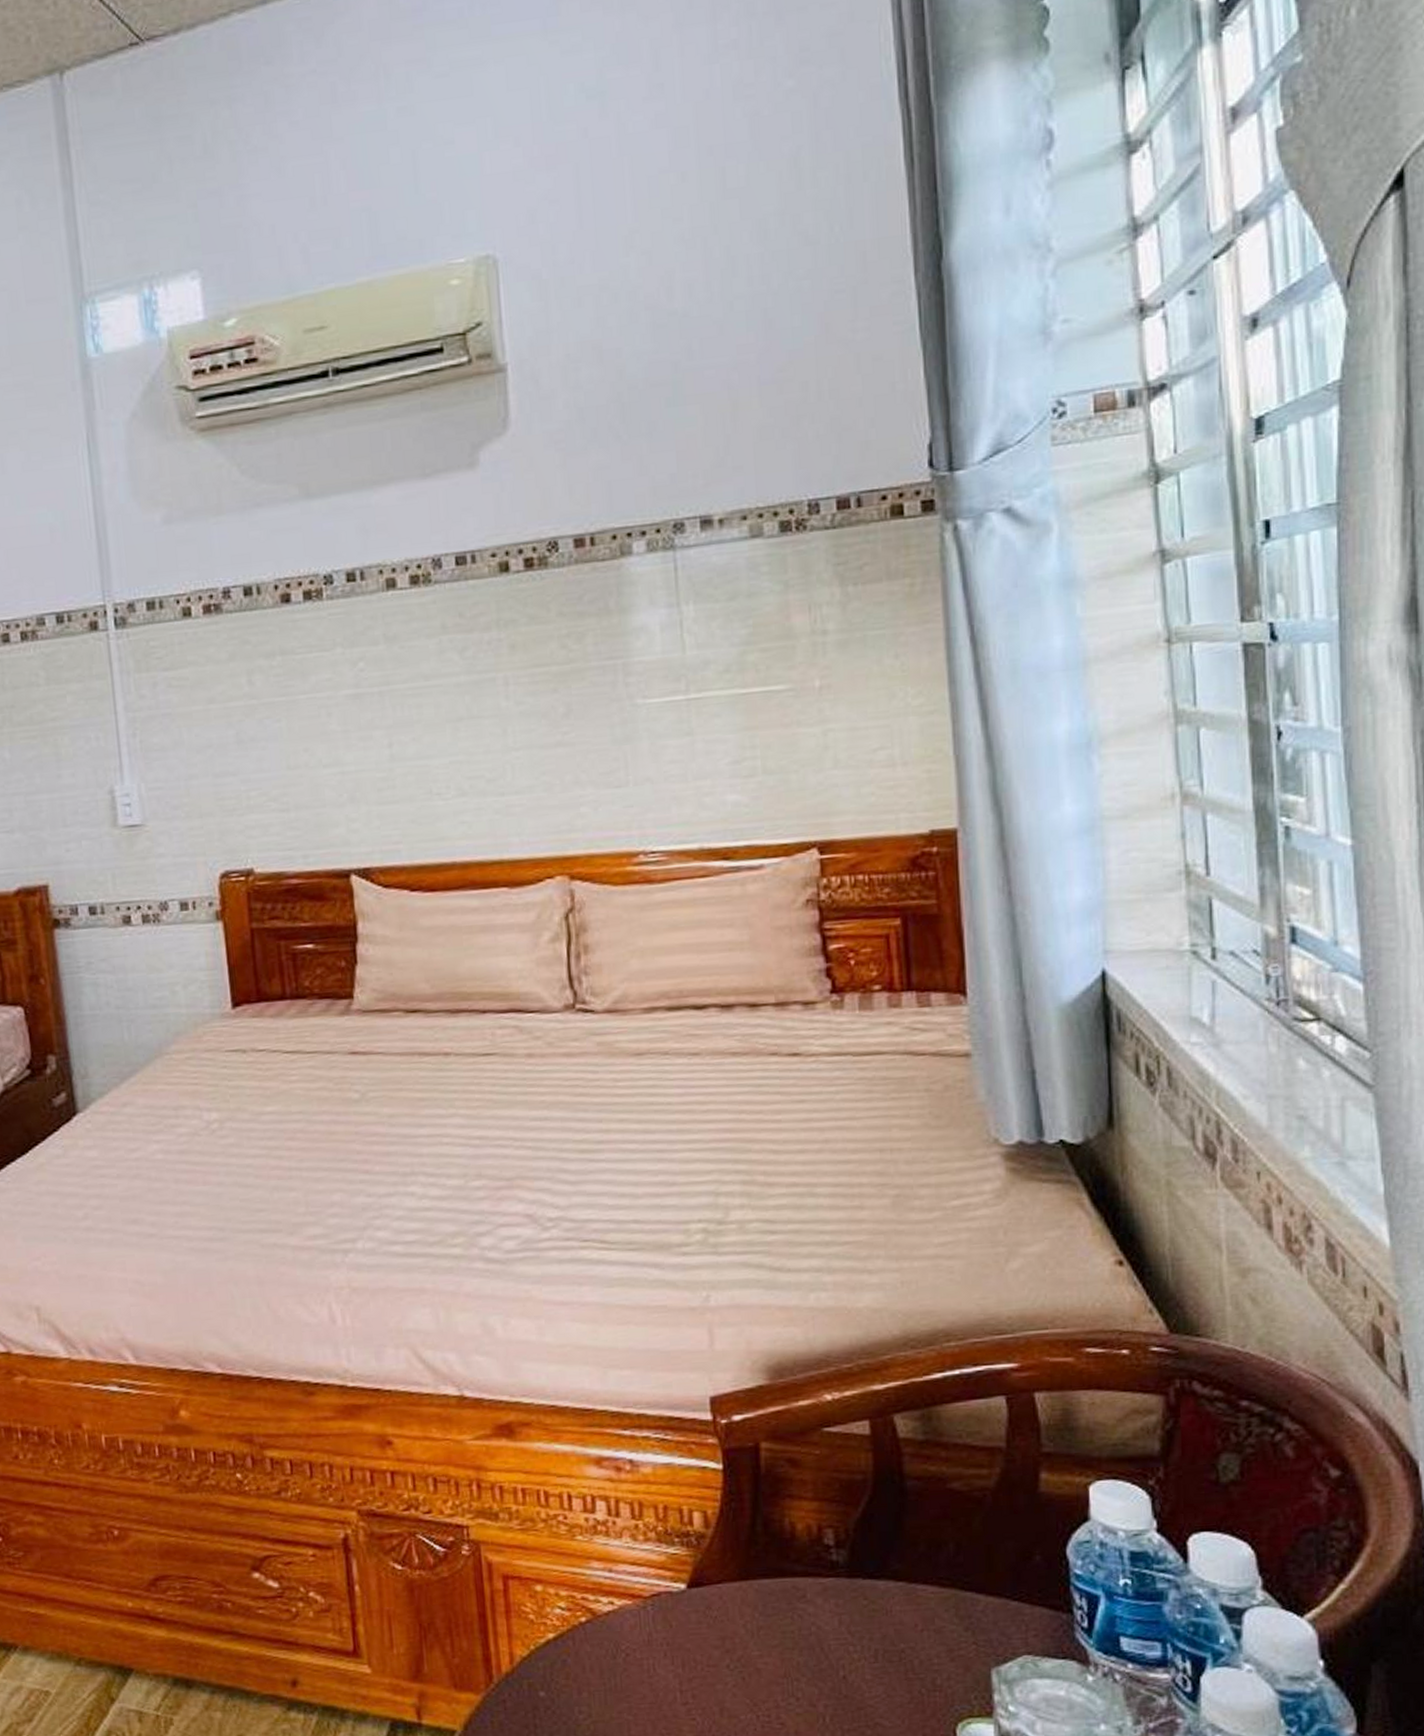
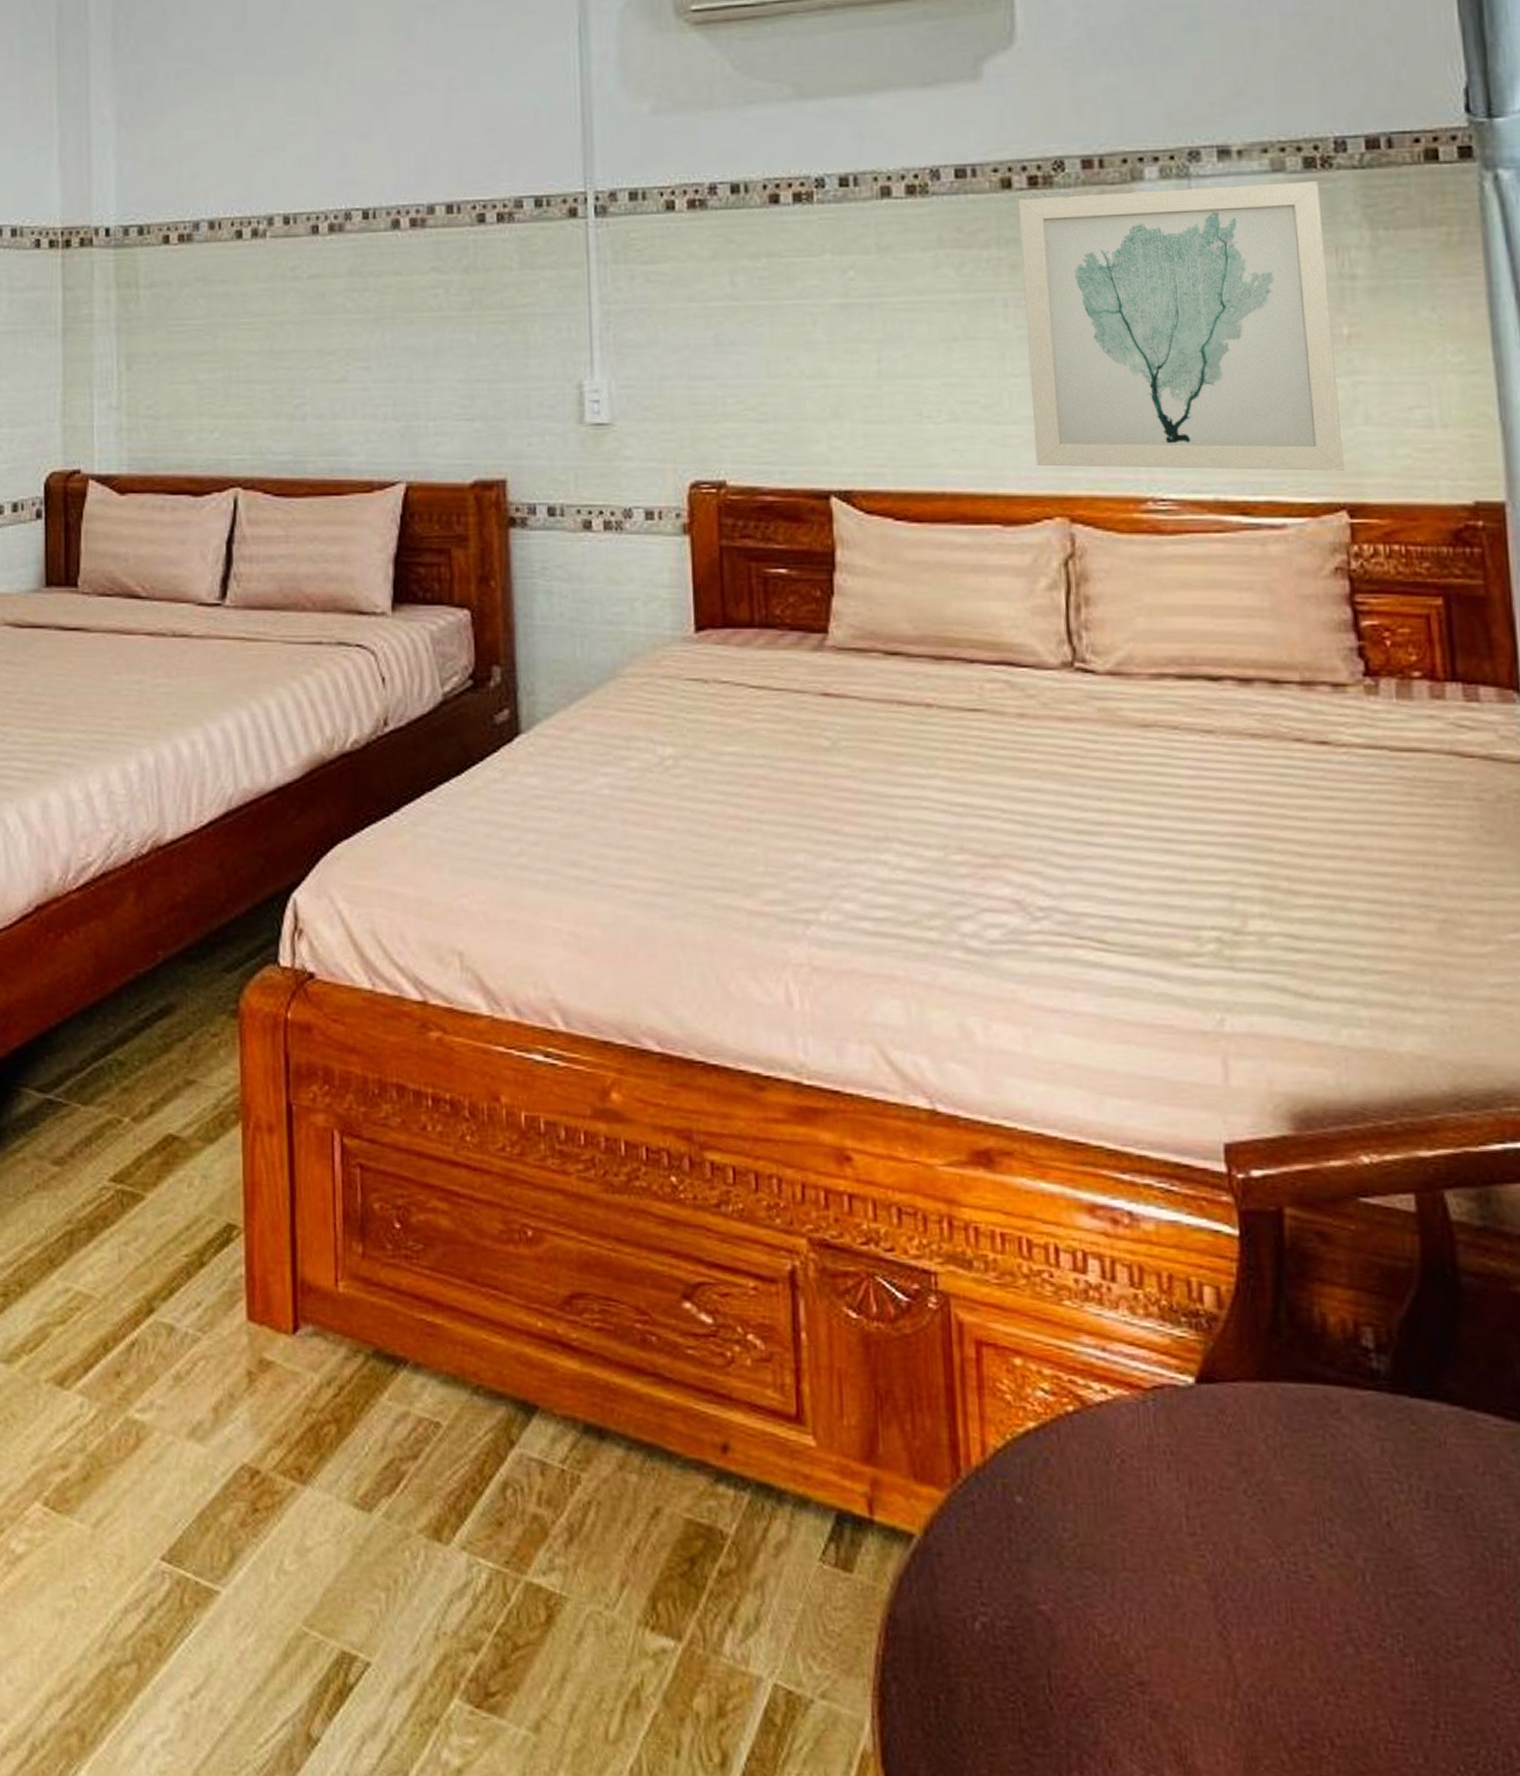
wall art: none [515,543,815,831] -> present [1018,180,1344,471]

